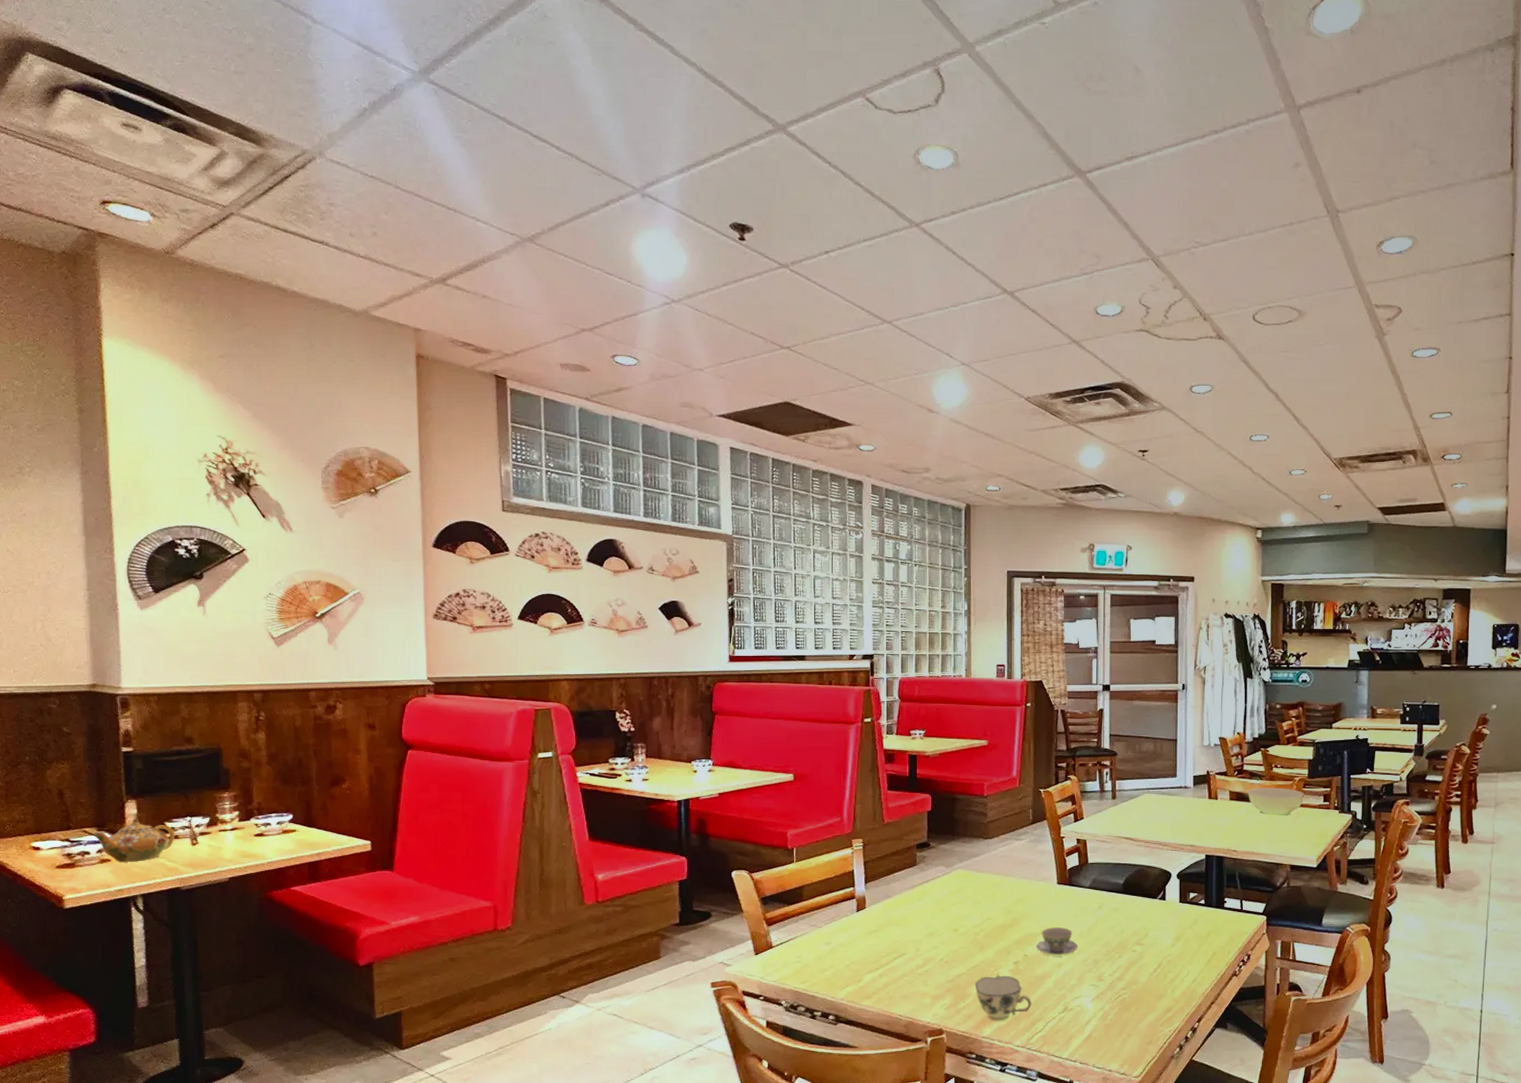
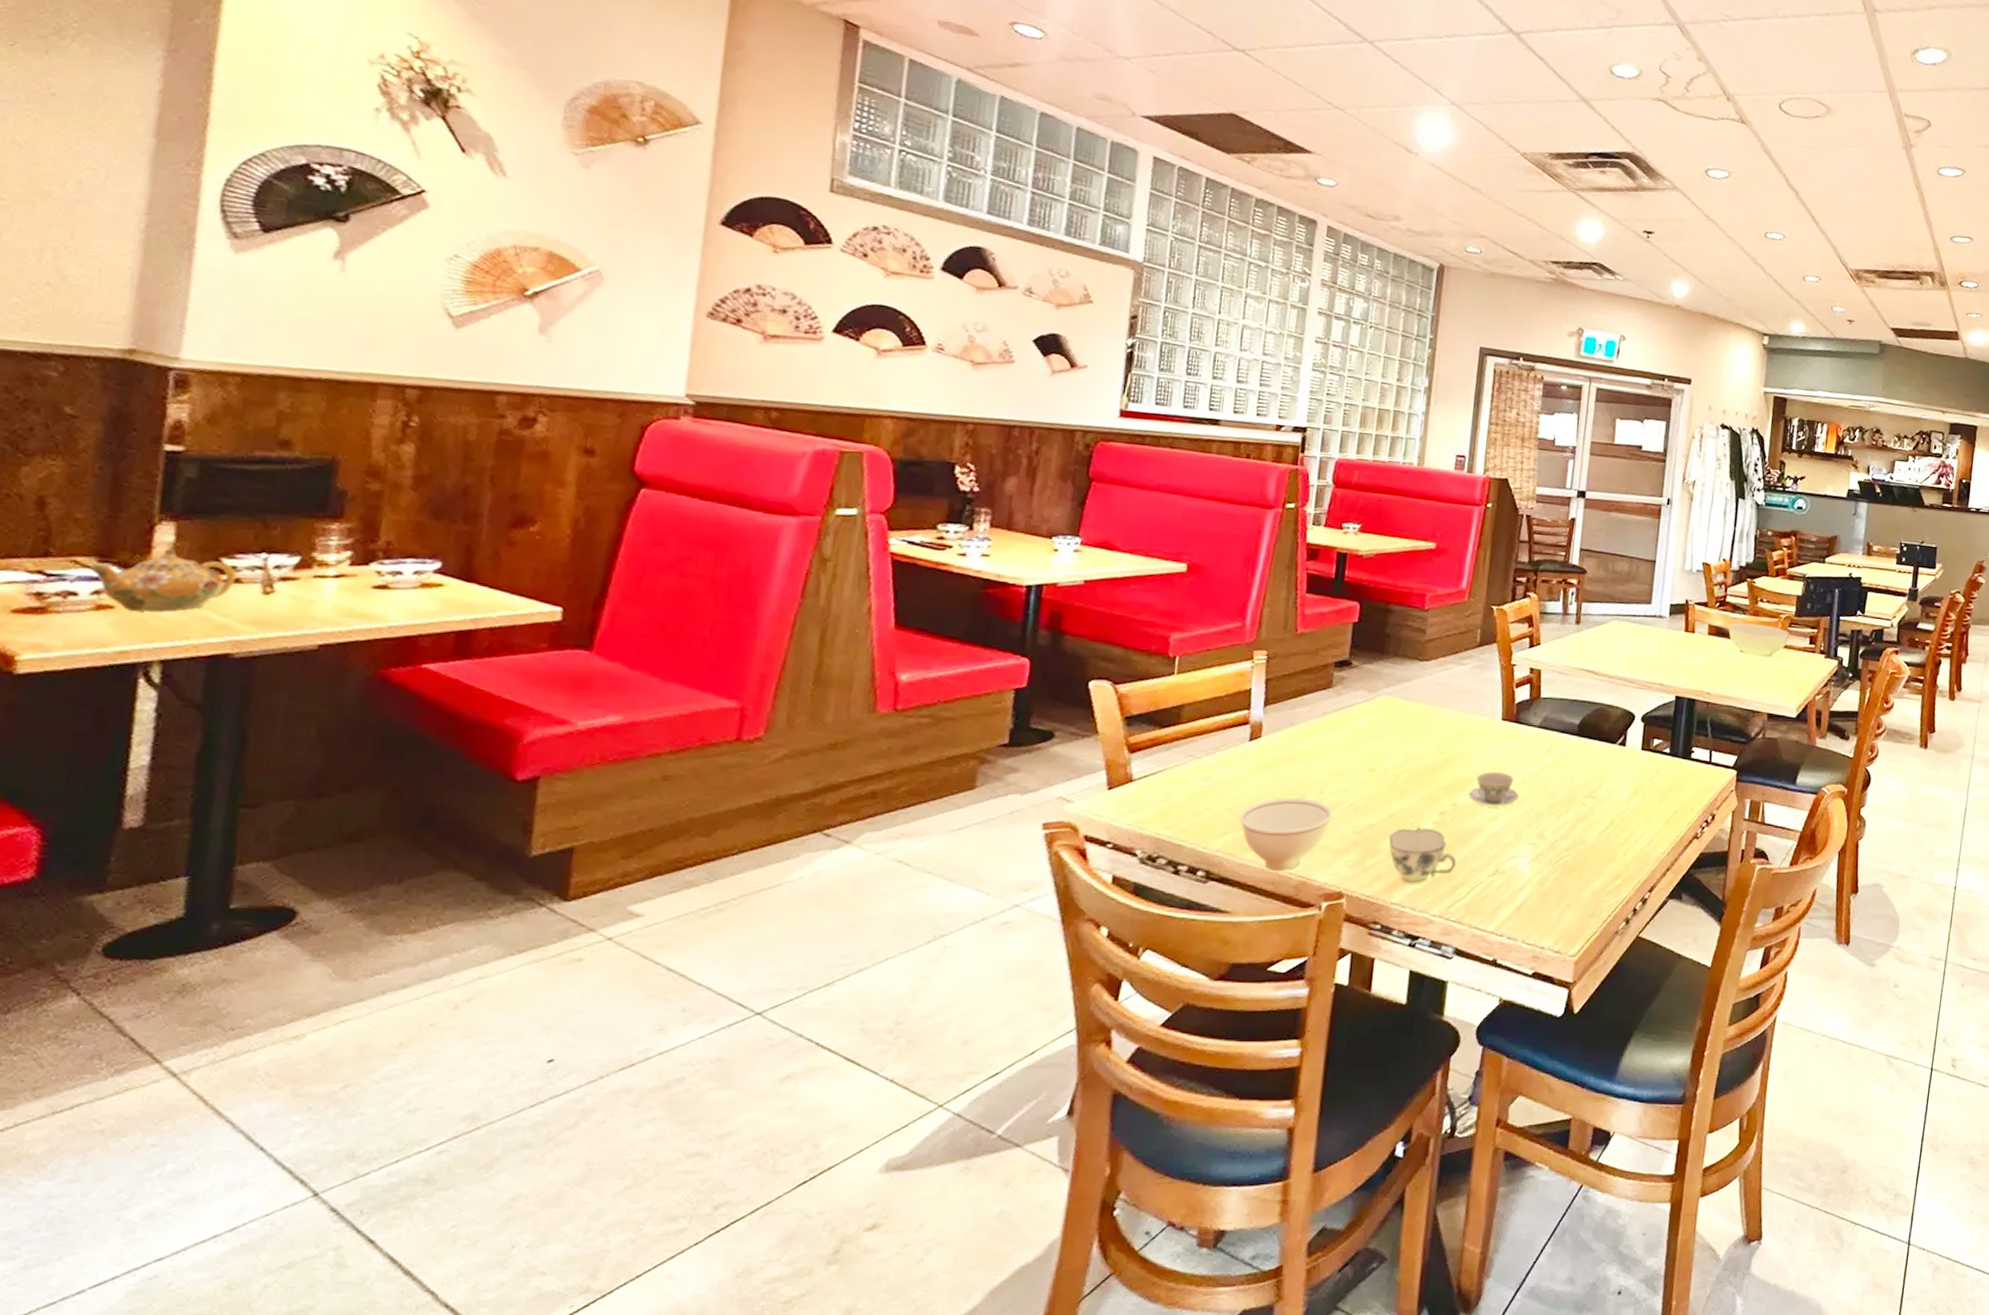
bowl: none [855,955,928,1014] -> present [1239,797,1333,872]

